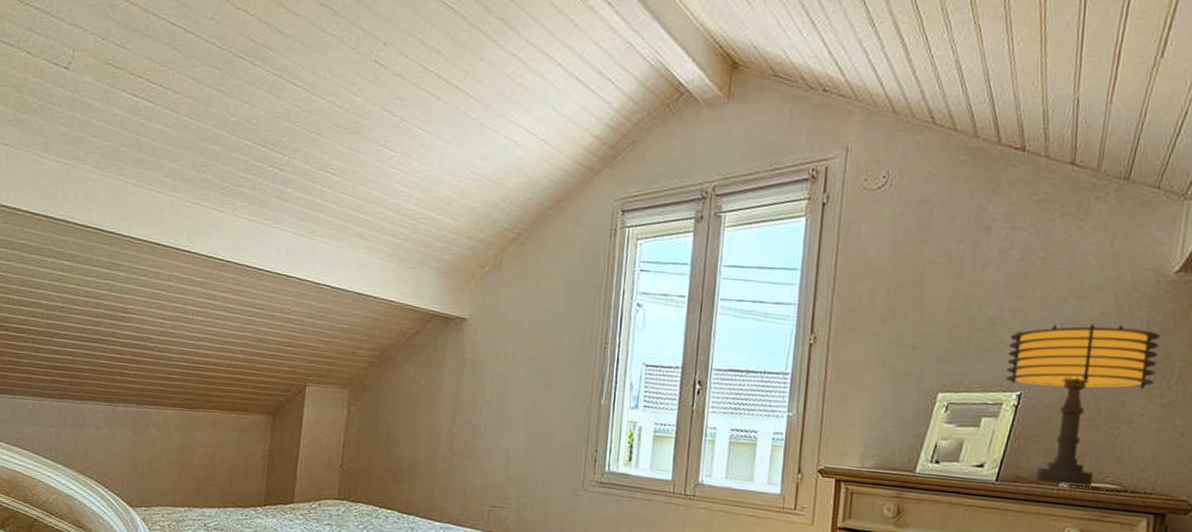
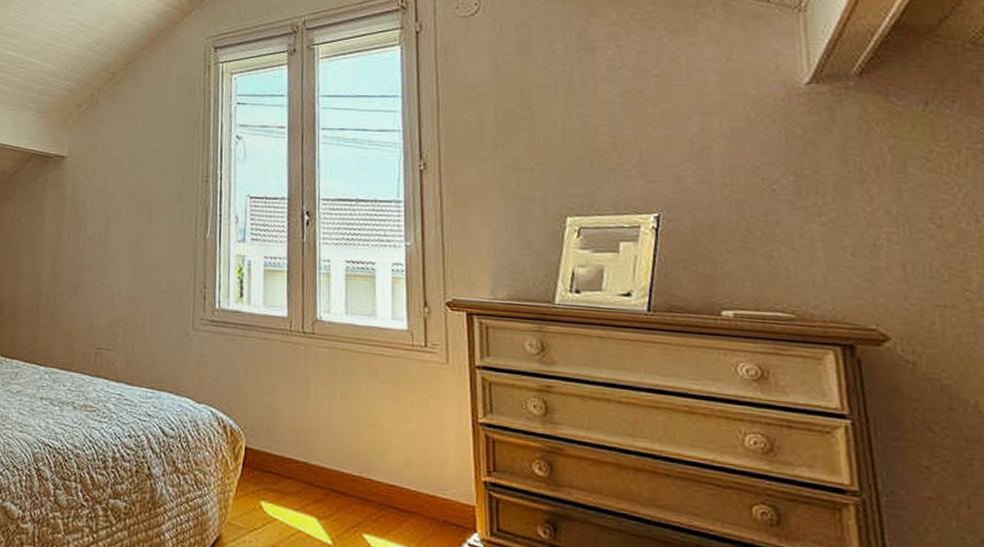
table lamp: present [1005,323,1161,486] -> none [635,139,808,315]

